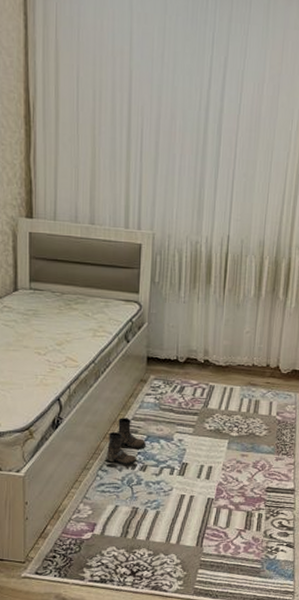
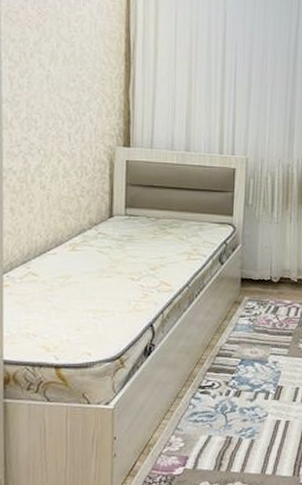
boots: present [107,418,146,465] -> none [200,341,240,391]

